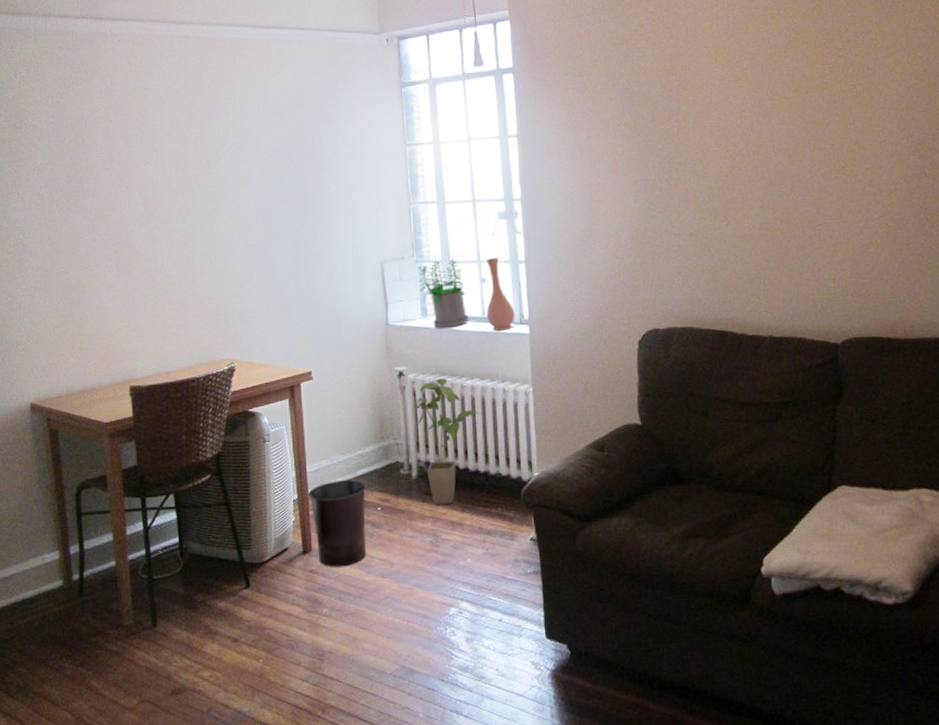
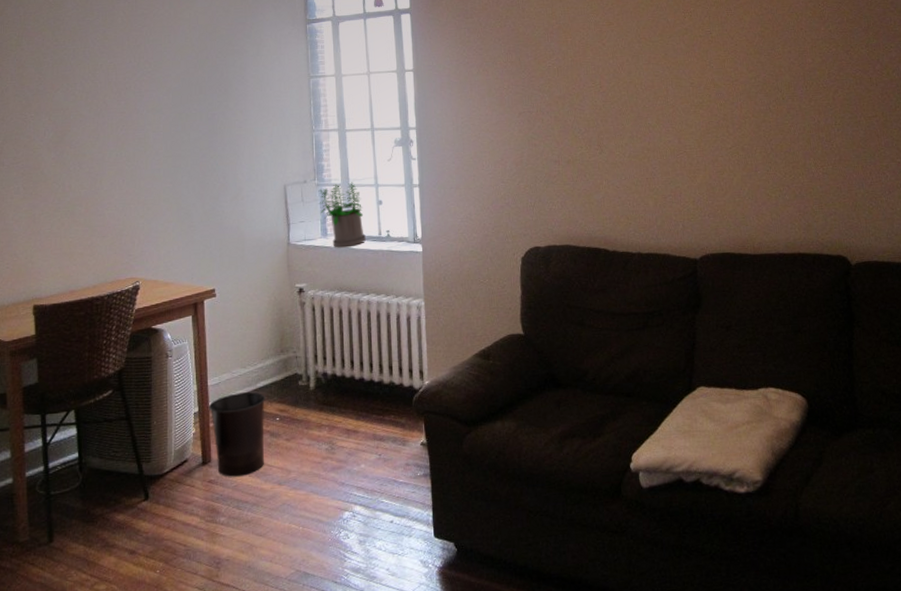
house plant: present [414,378,479,505] -> none [313,293,375,414]
vase: present [486,257,515,331] -> none [383,181,409,250]

